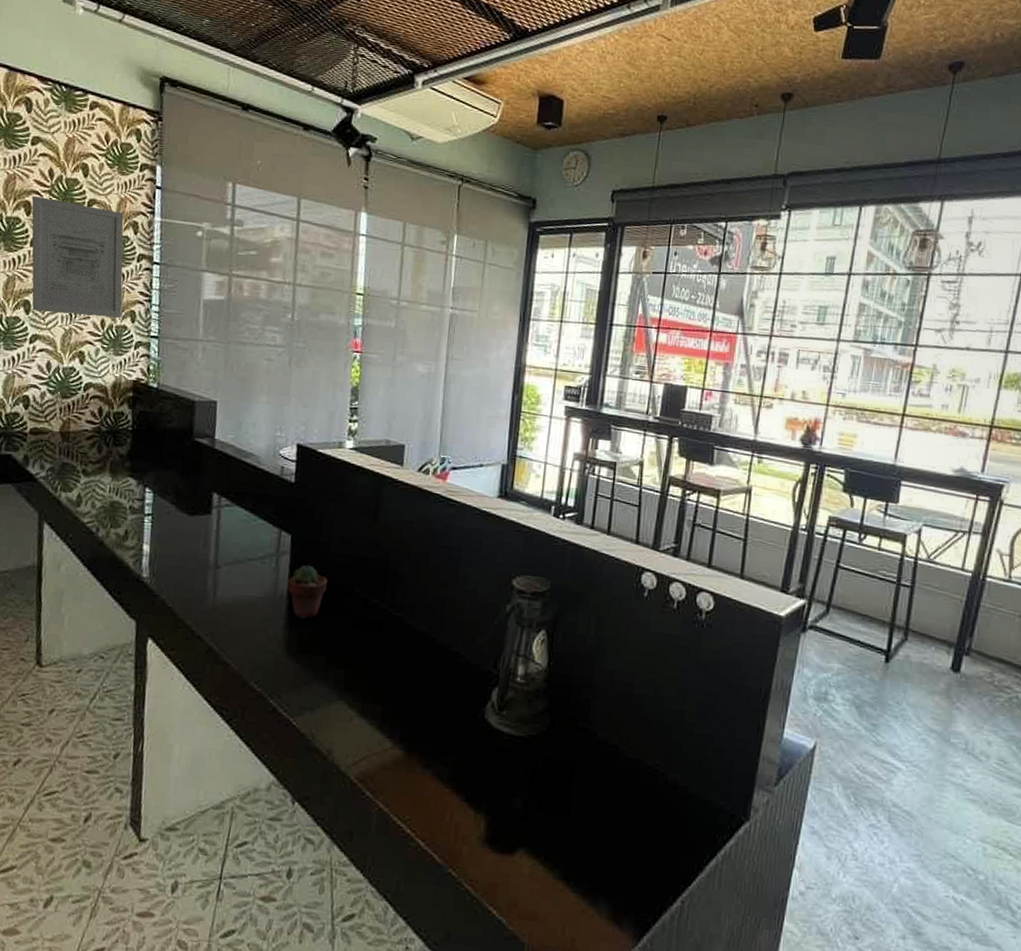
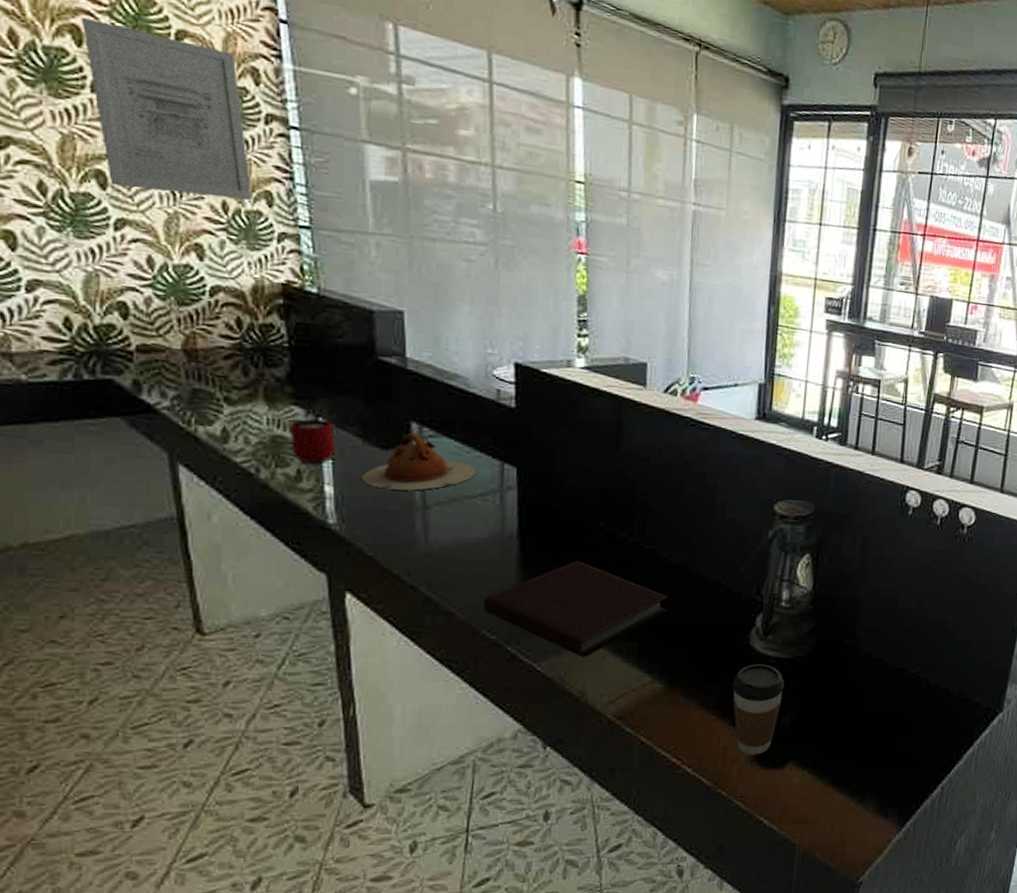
mug: none [123,488,157,526] -> present [289,418,337,464]
teapot: none [172,501,259,552] -> present [363,432,476,491]
notebook: none [253,622,413,717] -> present [483,560,670,658]
potted succulent: present [287,565,327,620] -> none [517,500,565,560]
coffee cup: none [466,739,518,837] -> present [732,664,785,755]

